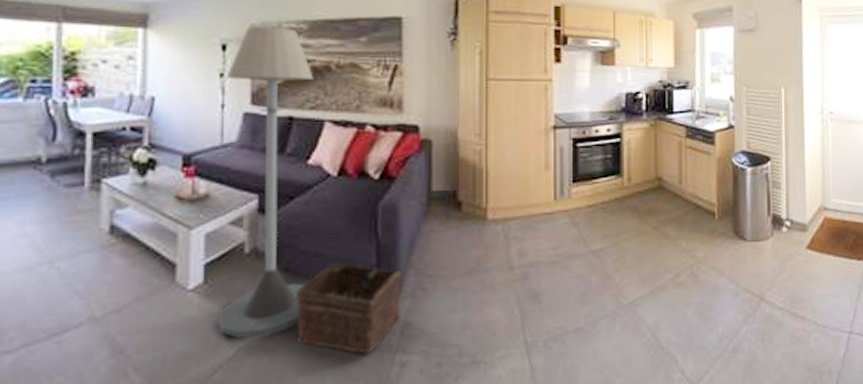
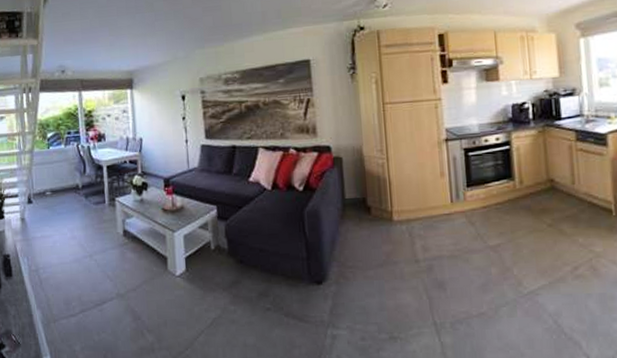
floor lamp: present [217,26,314,338] -> none [187,78,255,311]
basket: present [296,262,402,354] -> none [250,256,329,327]

